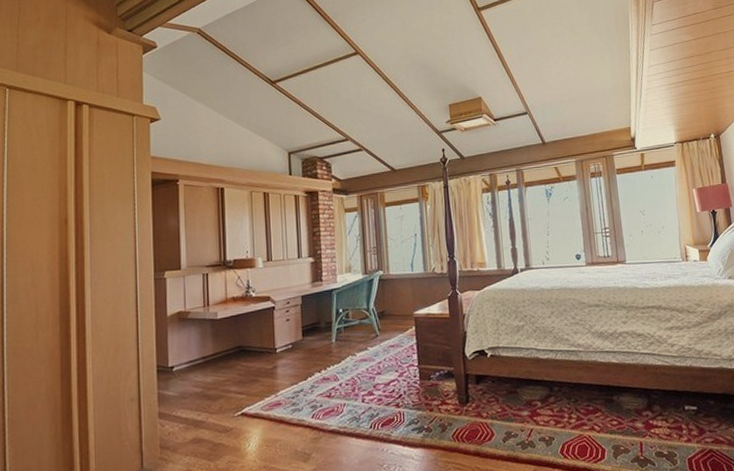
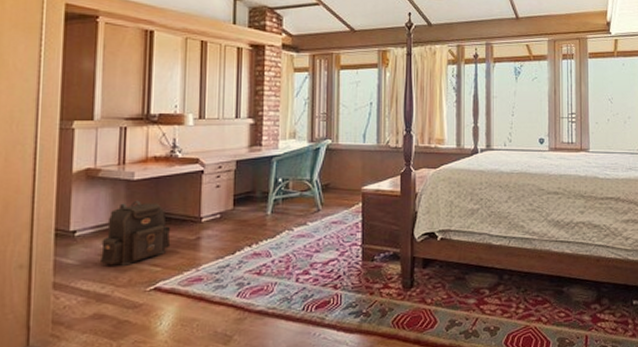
backpack: none [194,336,252,395] -> present [99,200,171,266]

